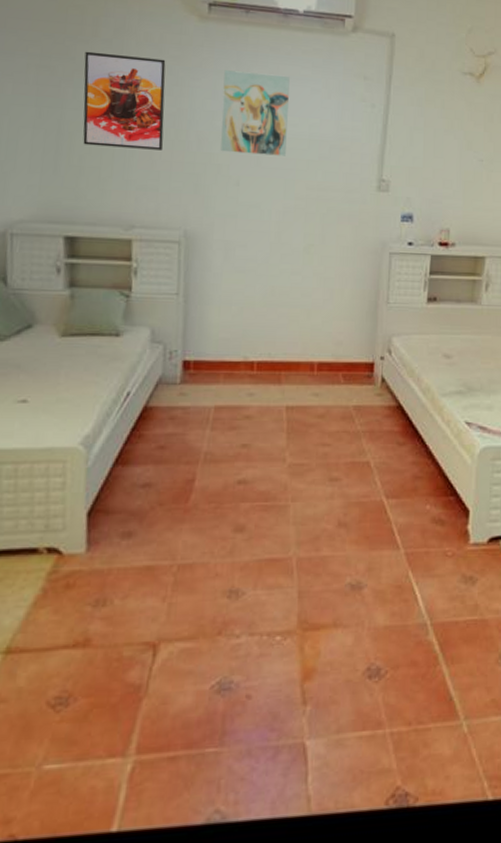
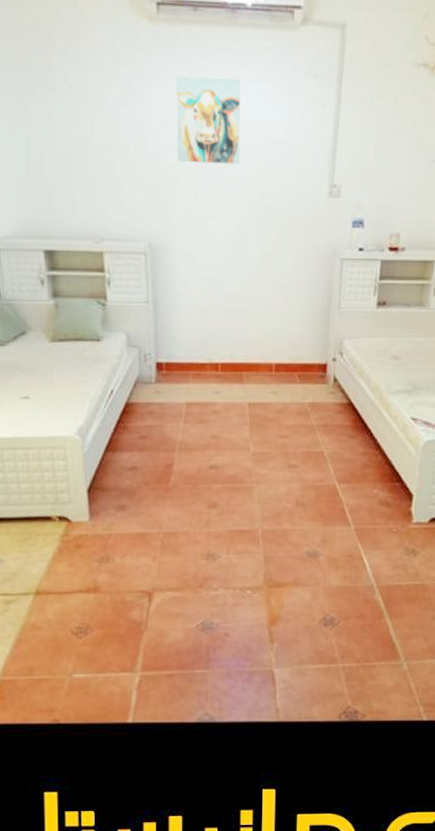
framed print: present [83,51,166,150] -> none [44,63,124,163]

